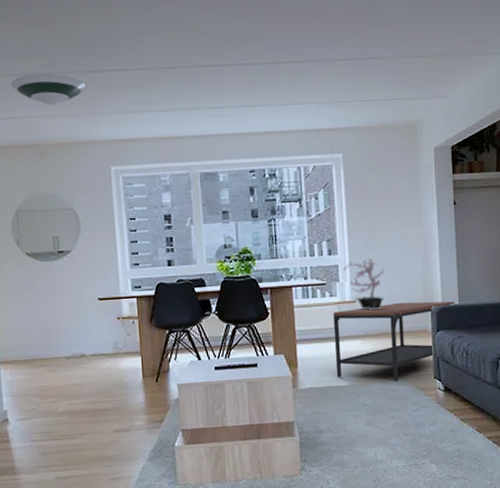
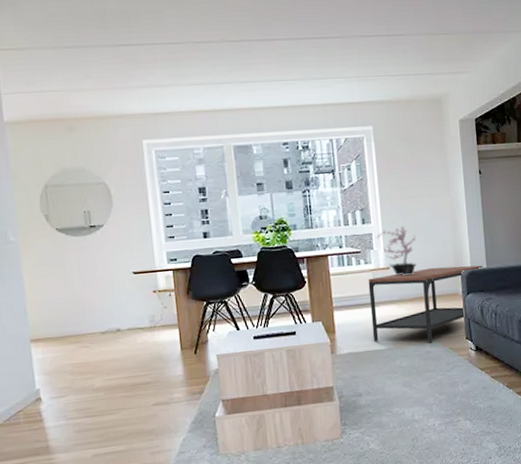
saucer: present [11,74,87,105] -> none [36,47,116,79]

